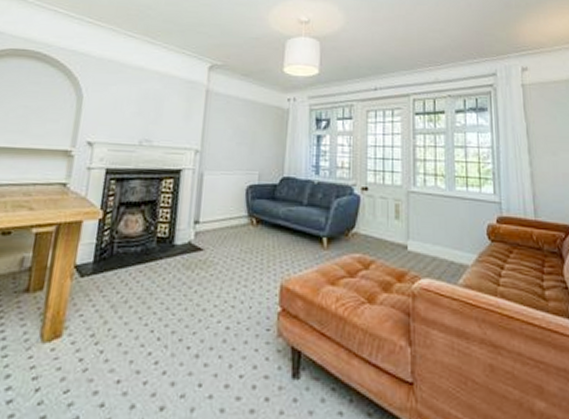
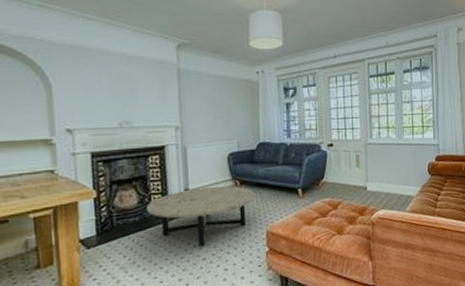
coffee table: none [150,221,272,294] -> present [146,186,255,247]

